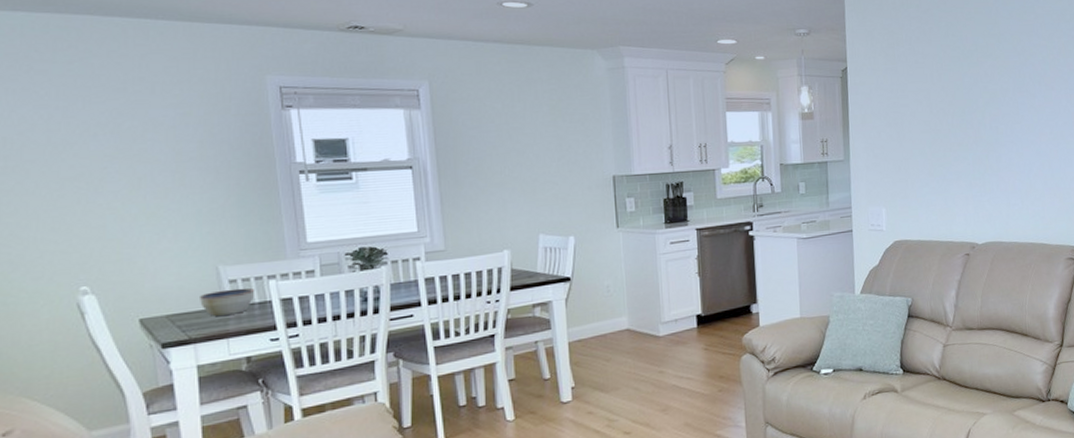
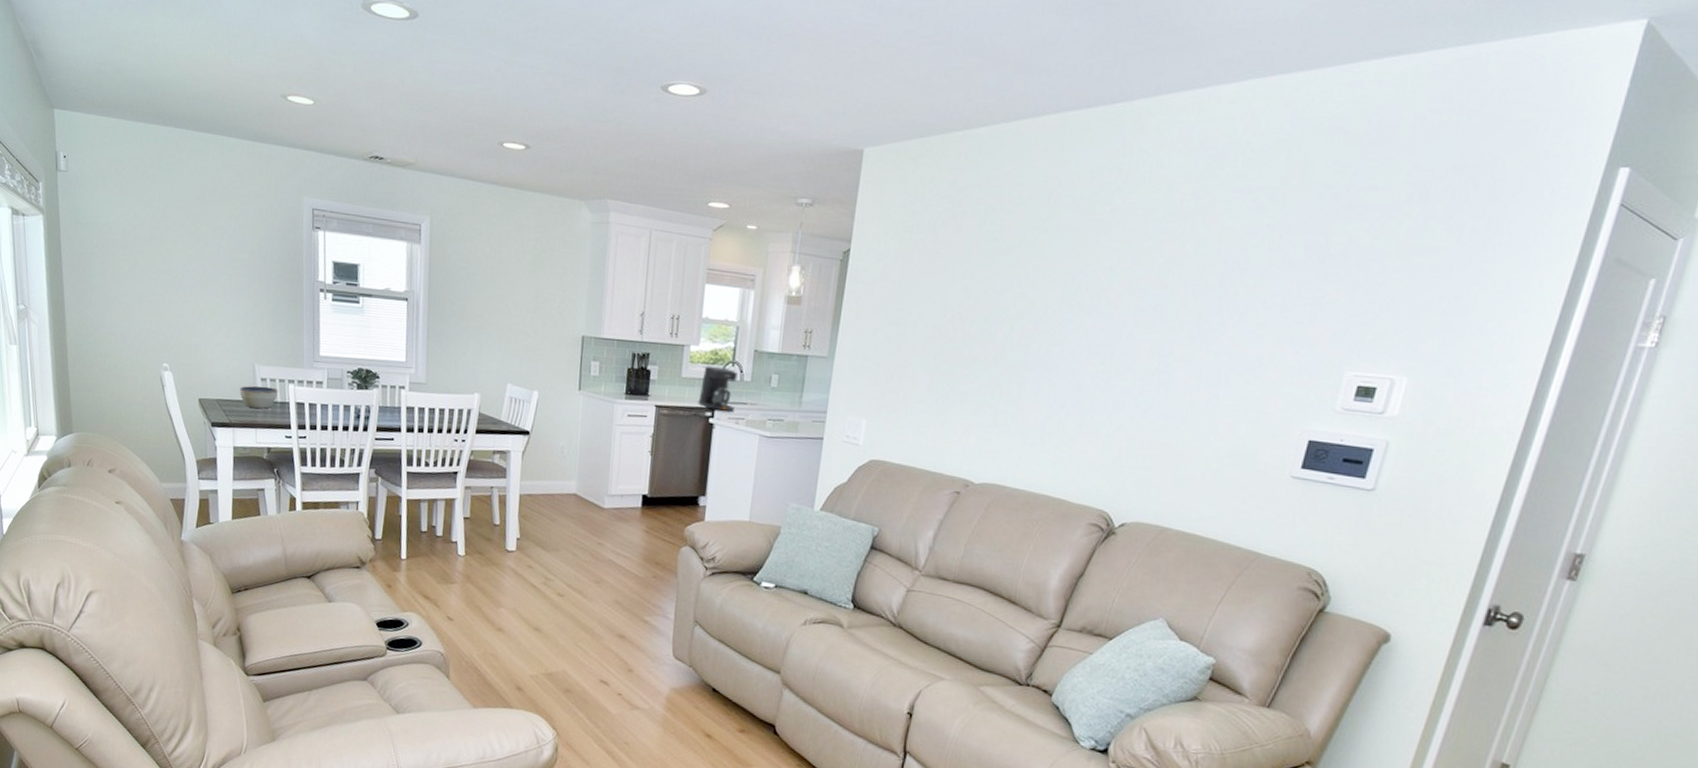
coffee maker: none [736,183,770,223] -> present [698,365,738,412]

